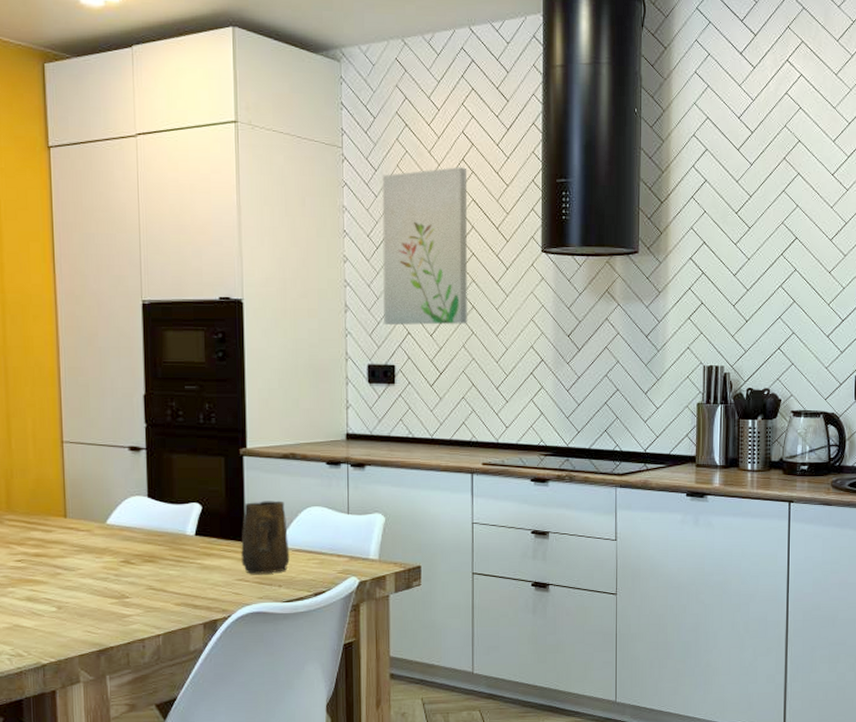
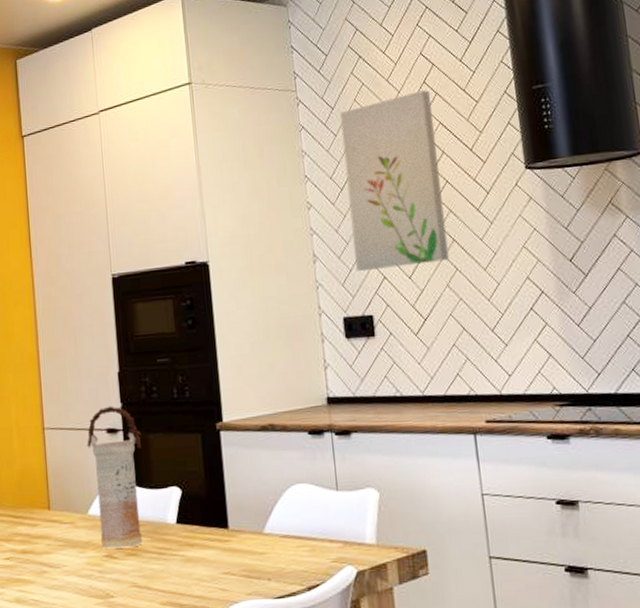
vase: none [108,425,165,555] -> present [87,406,143,549]
mug: present [241,500,290,574] -> none [224,479,278,566]

